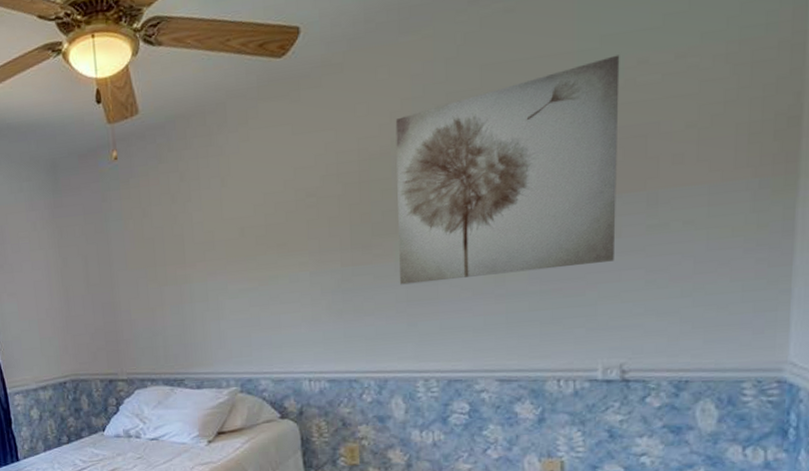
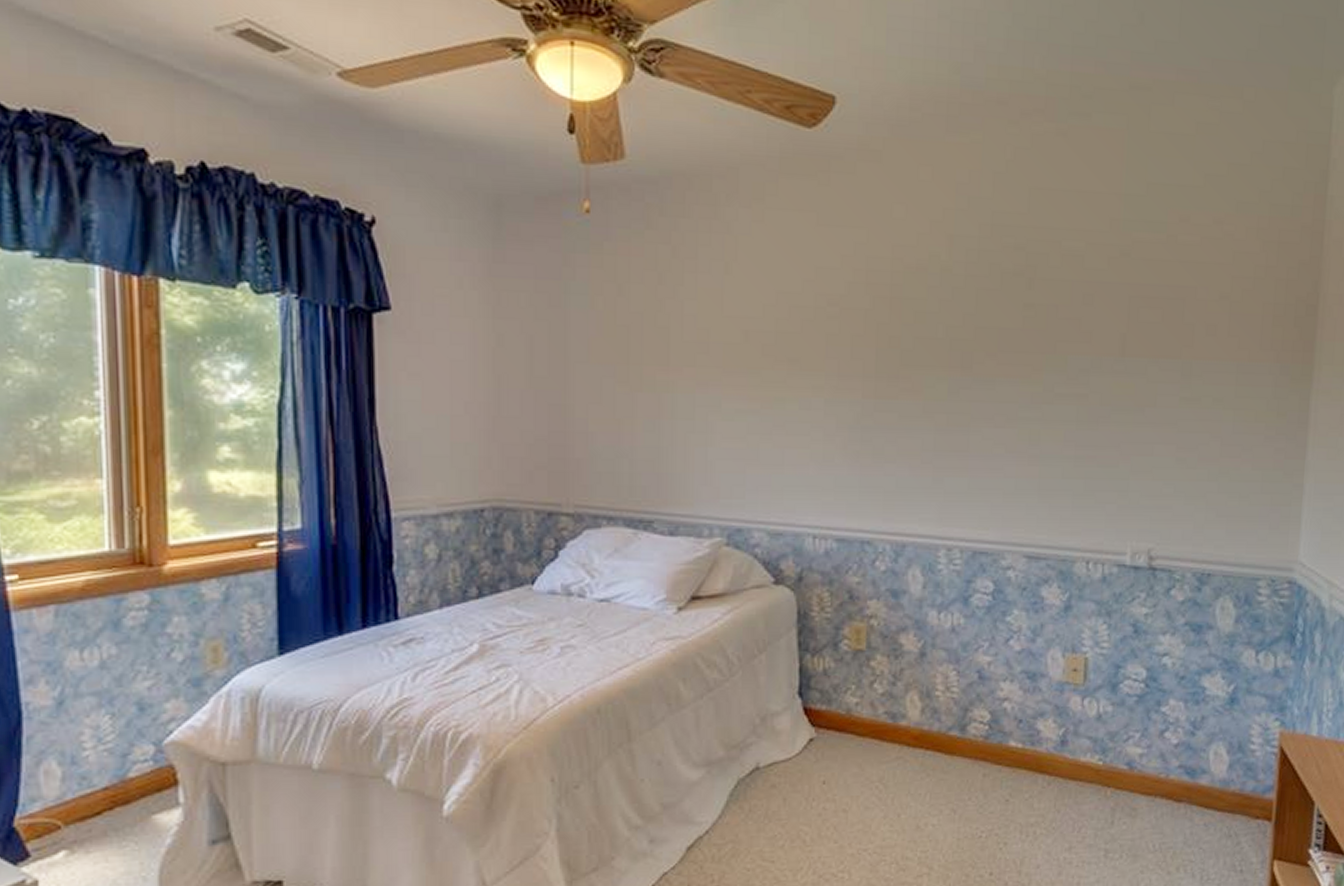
wall art: present [395,54,620,285] -> none [926,207,1164,433]

